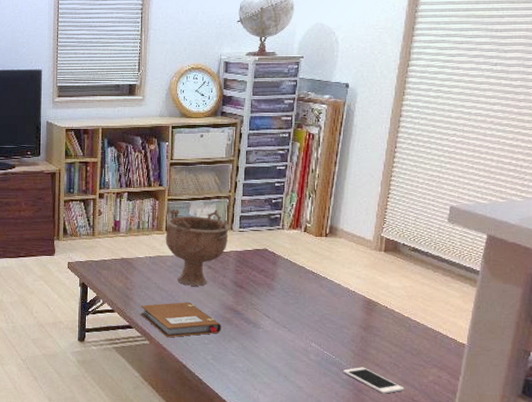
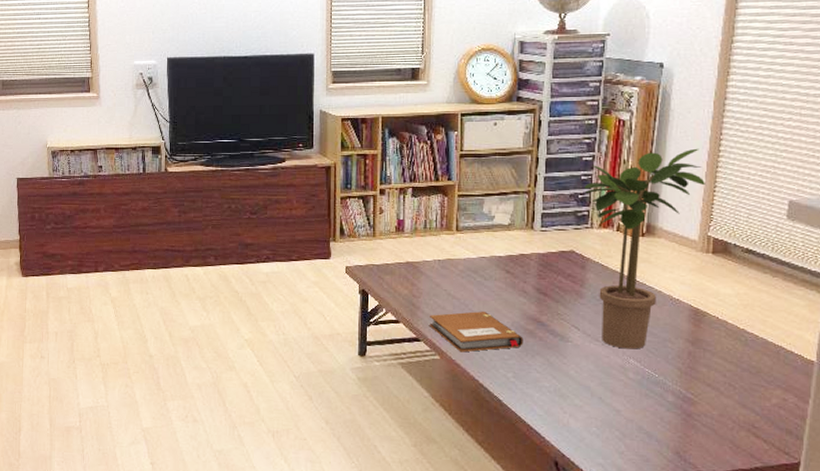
decorative bowl: present [165,209,230,286] -> none [456,206,530,293]
potted plant: none [277,159,381,335] -> present [584,148,705,349]
cell phone: present [344,367,404,394] -> none [669,387,743,419]

